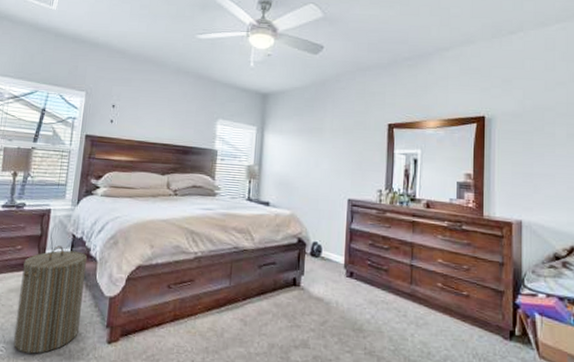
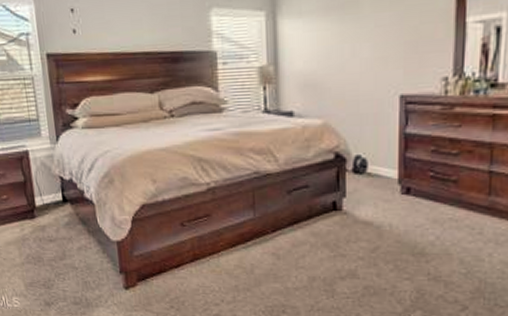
laundry hamper: present [13,245,88,354] -> none [14,191,91,304]

